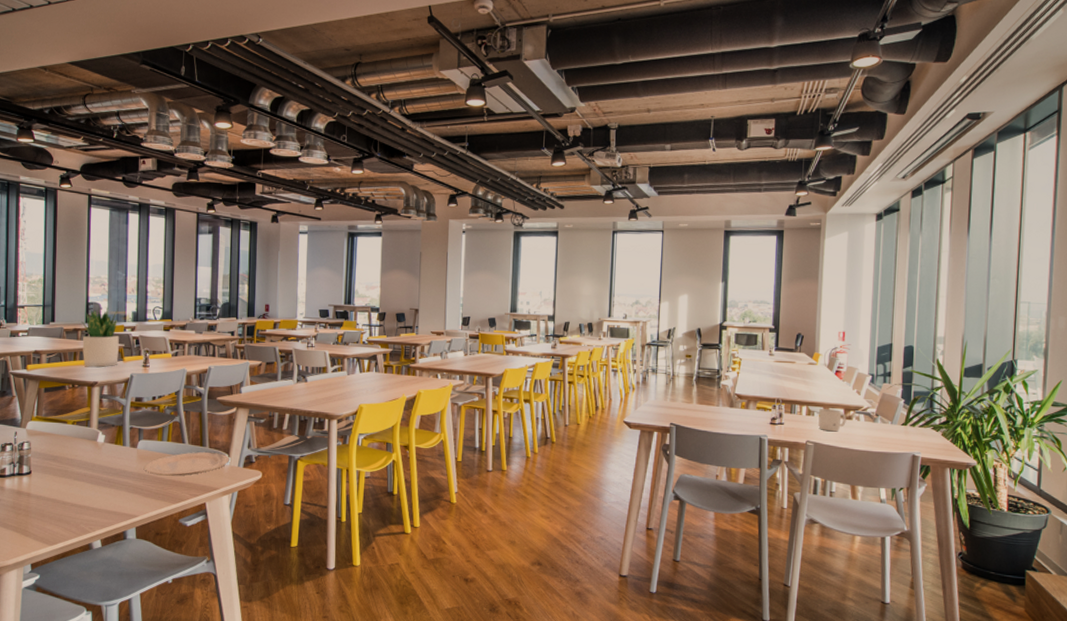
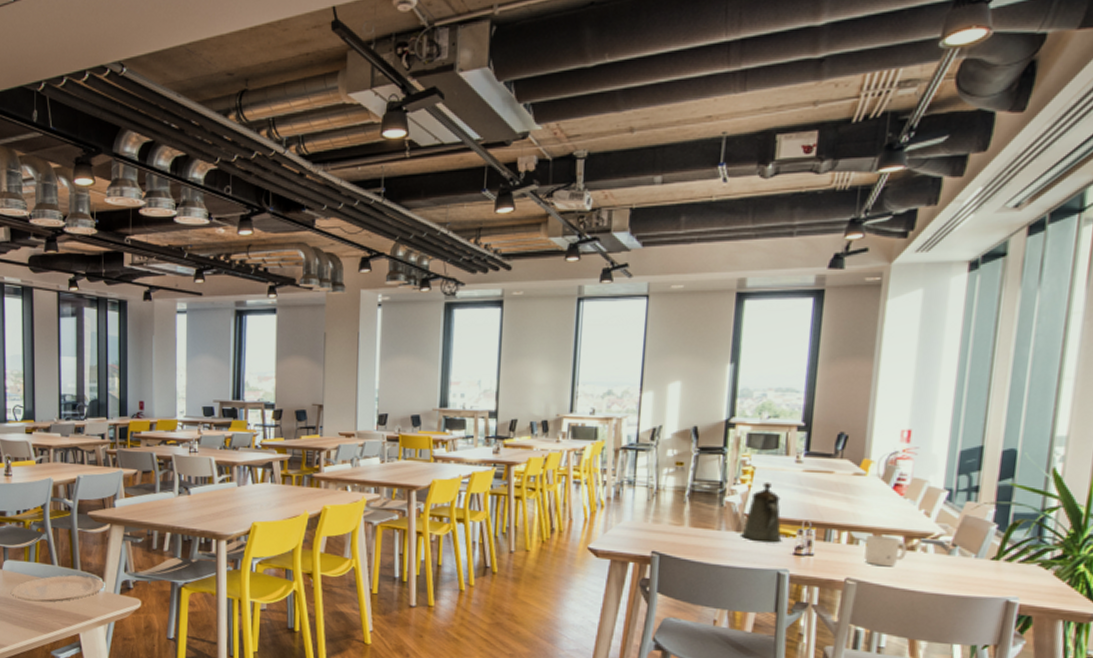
coffee pot: none [733,369,762,416] -> present [741,481,782,543]

